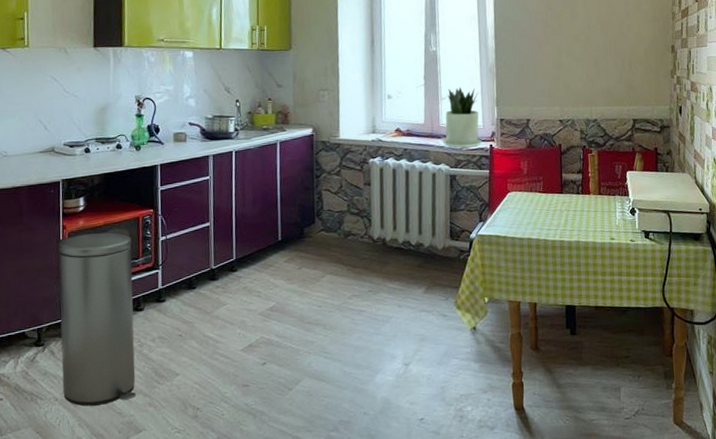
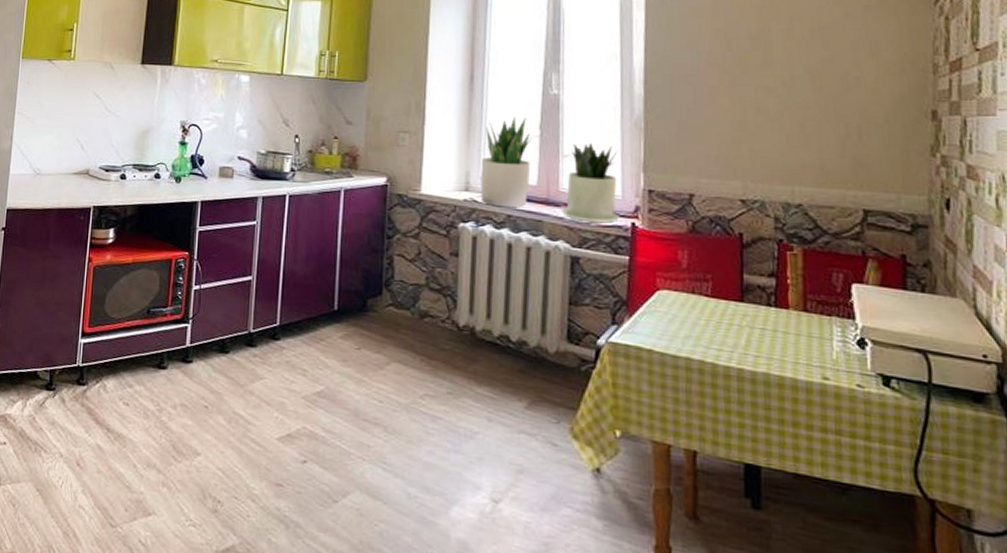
pedal bin: present [56,232,137,406] -> none [69,269,161,474]
planter: none [383,71,419,143] -> present [481,116,531,208]

